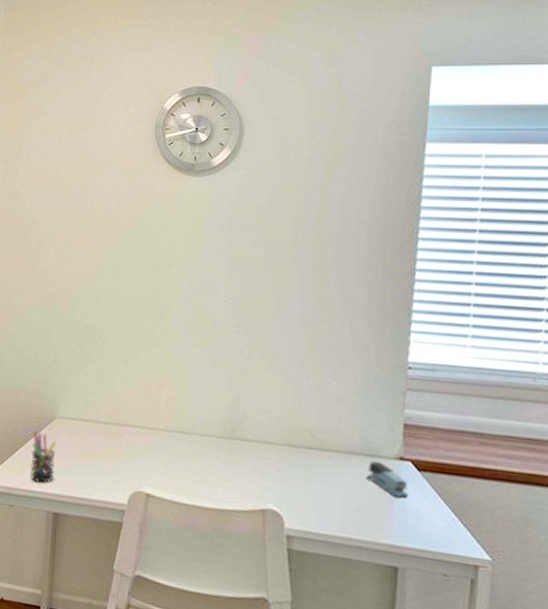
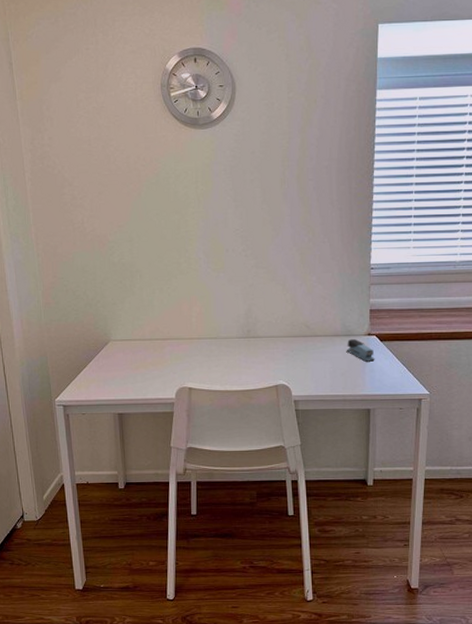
pen holder: present [30,430,57,483] -> none [93,353,114,393]

